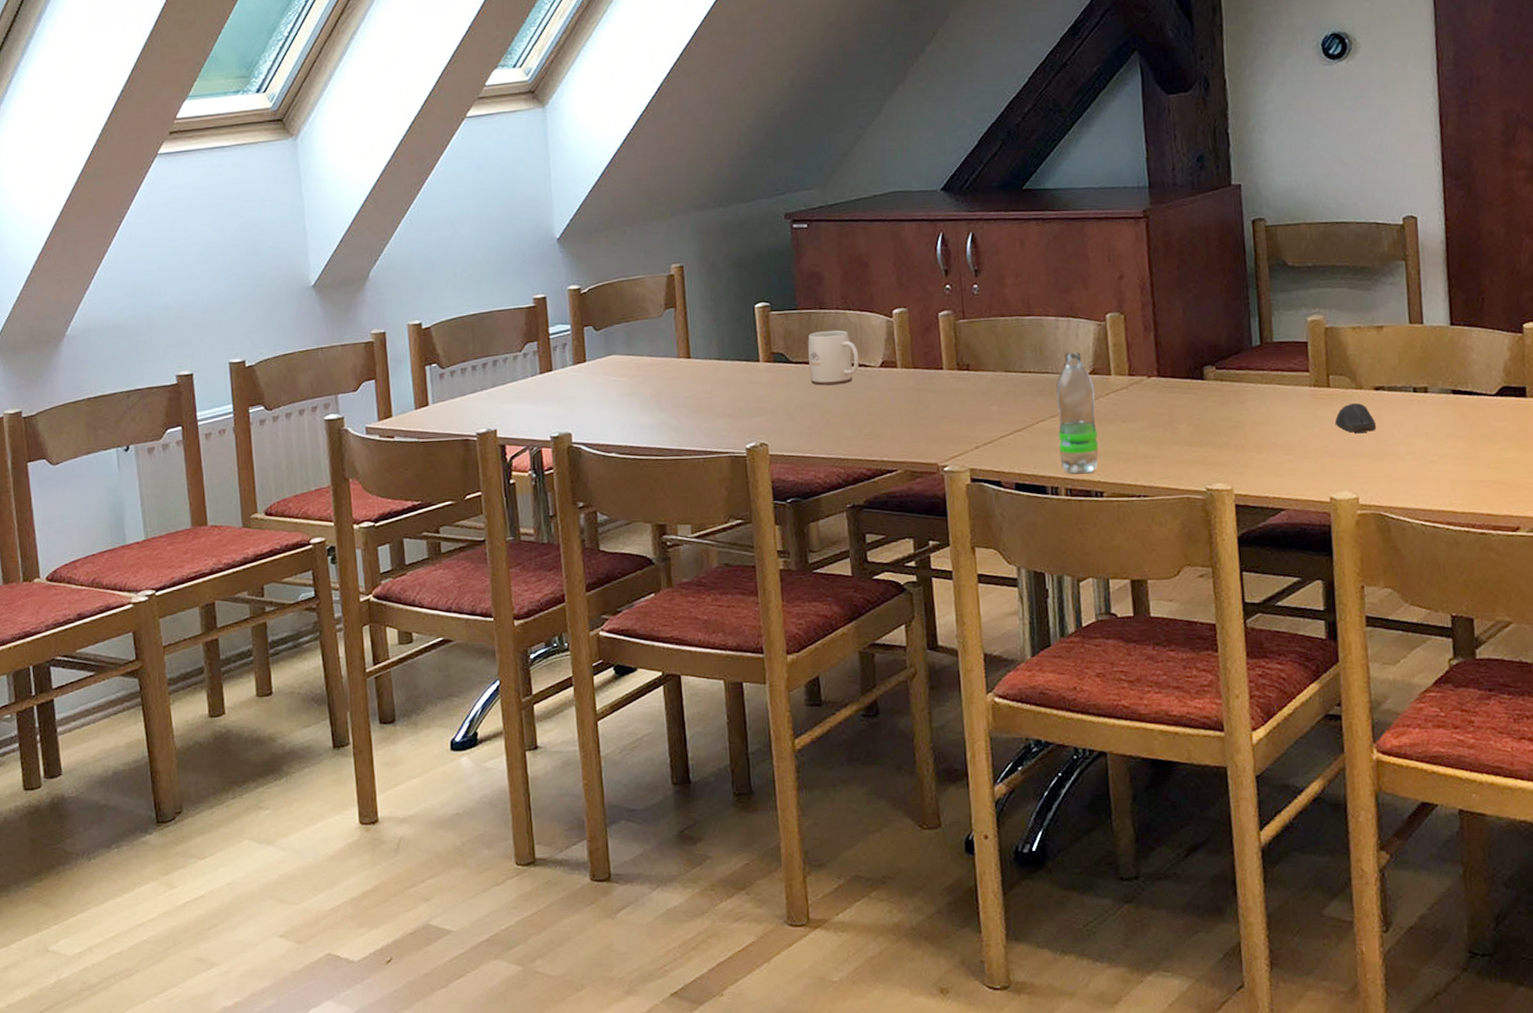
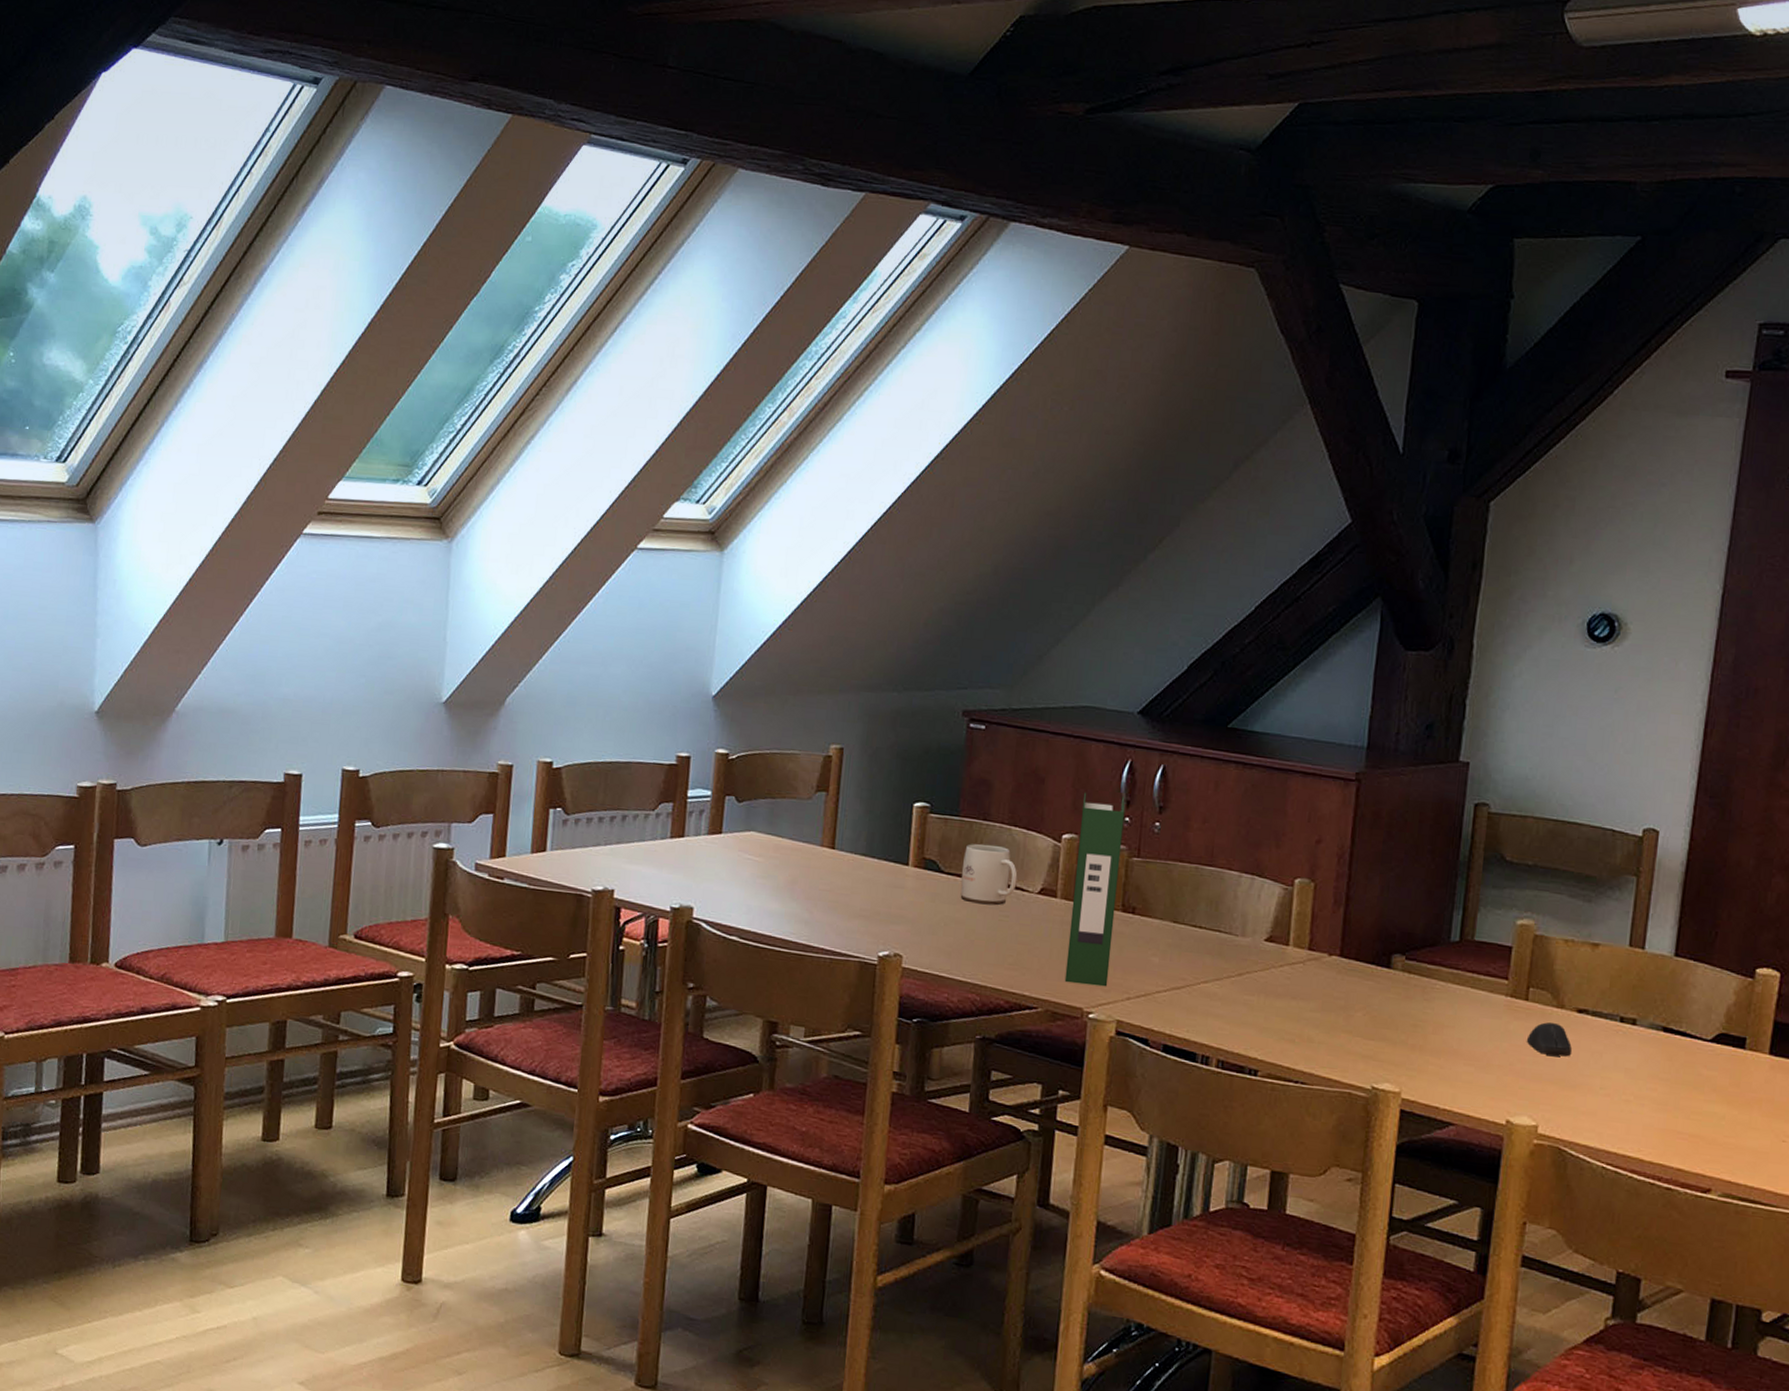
binder: none [905,266,956,443] -> present [1064,792,1125,987]
bottle: present [1056,352,1099,475] -> none [1217,913,1268,1048]

